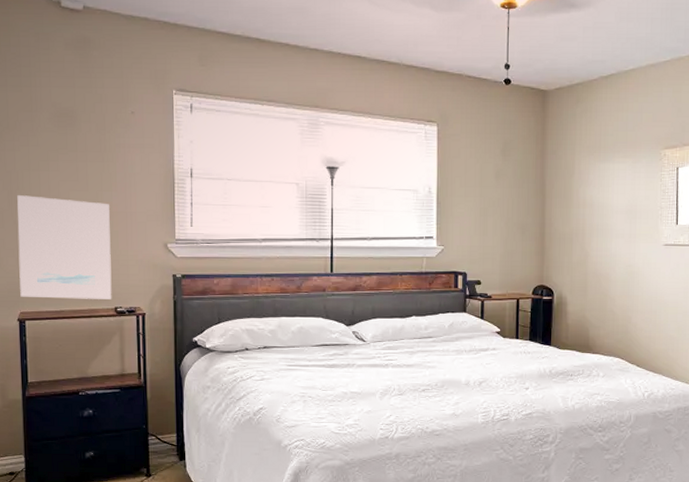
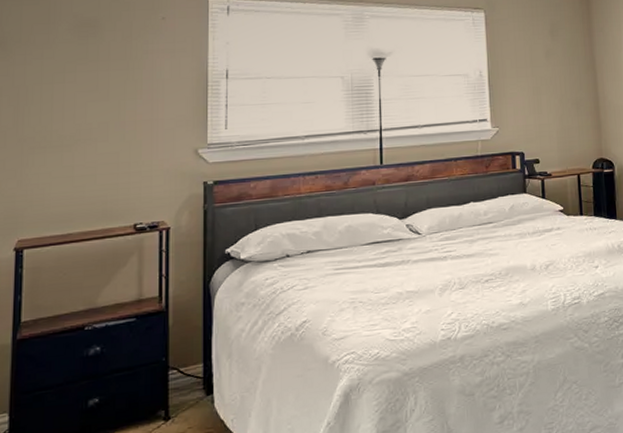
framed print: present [17,195,112,299] -> none [19,110,133,223]

